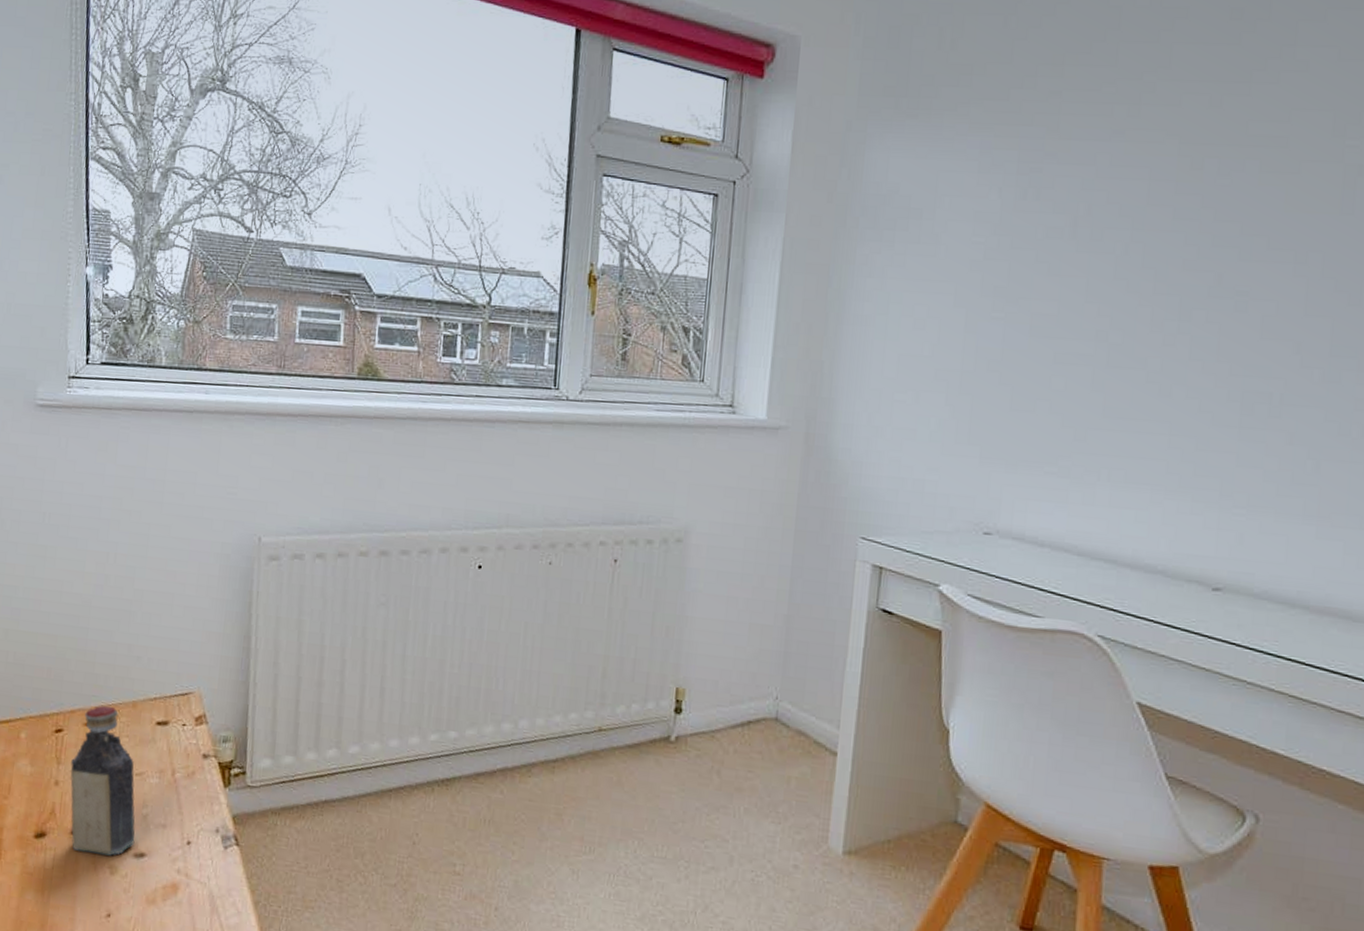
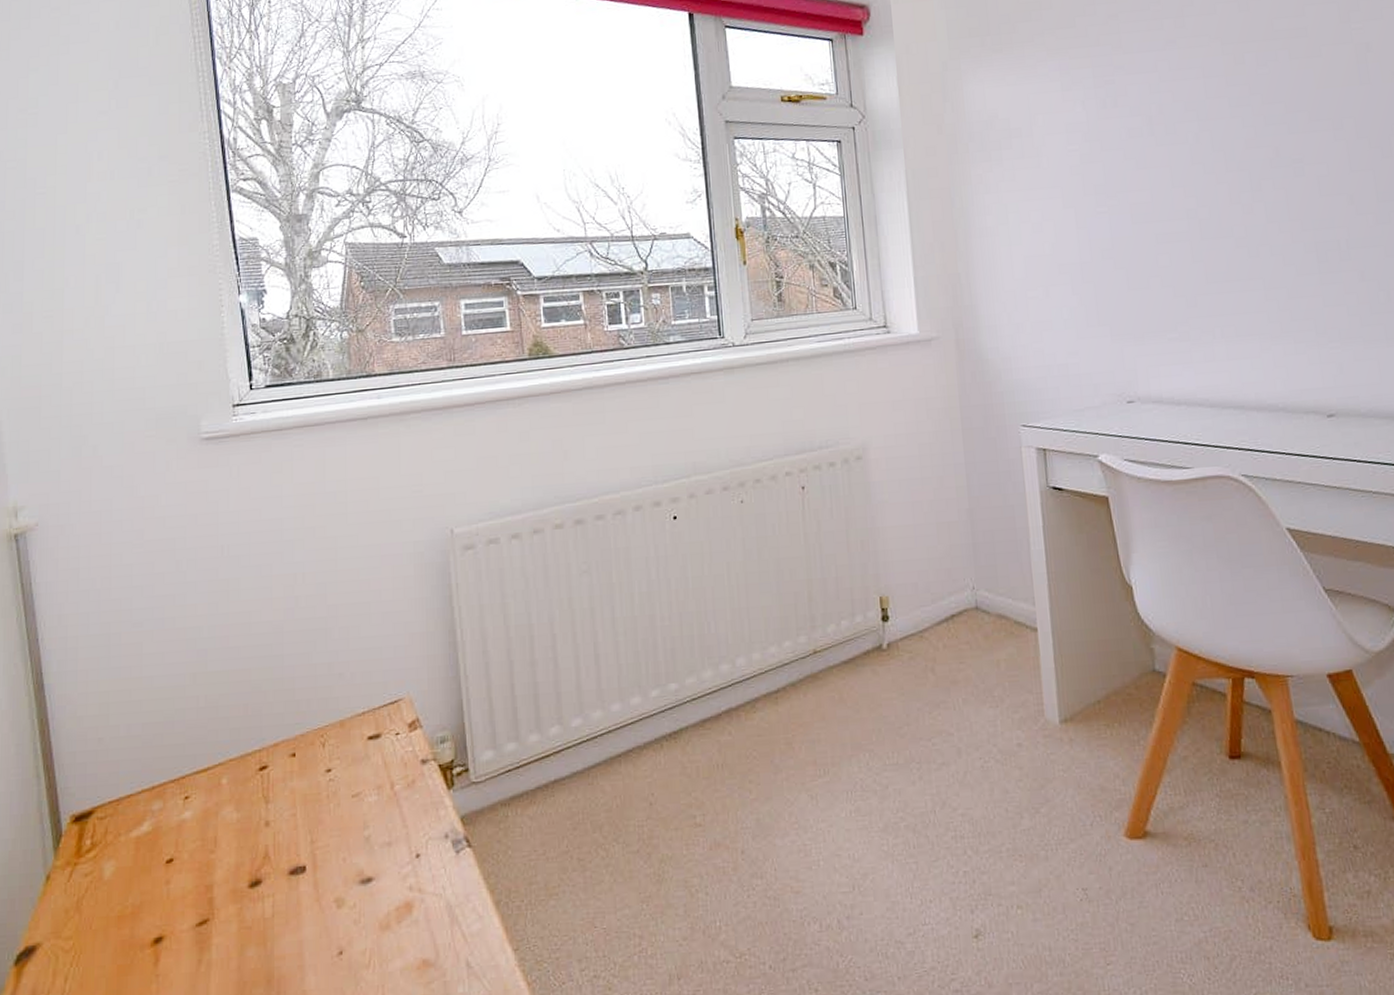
bottle: present [70,705,135,856] -> none [281,730,360,892]

